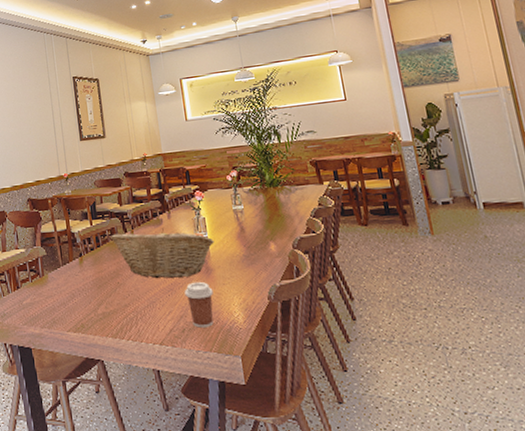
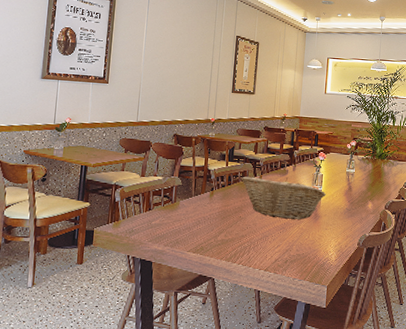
coffee cup: present [184,282,214,328] -> none [293,225,317,261]

